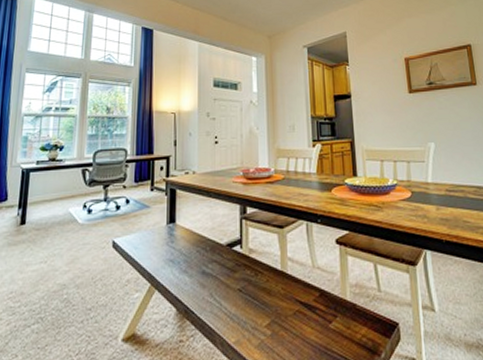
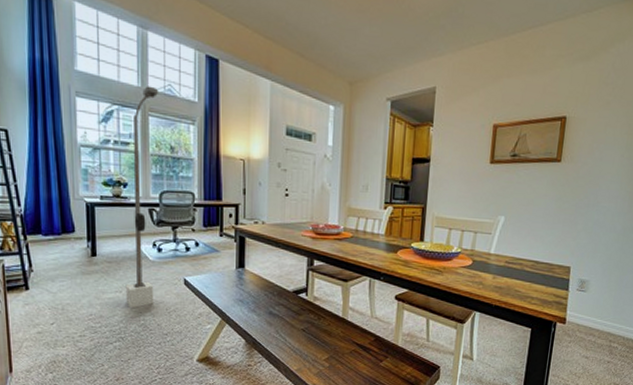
street lamp: none [50,57,100,282] -> present [125,86,159,309]

